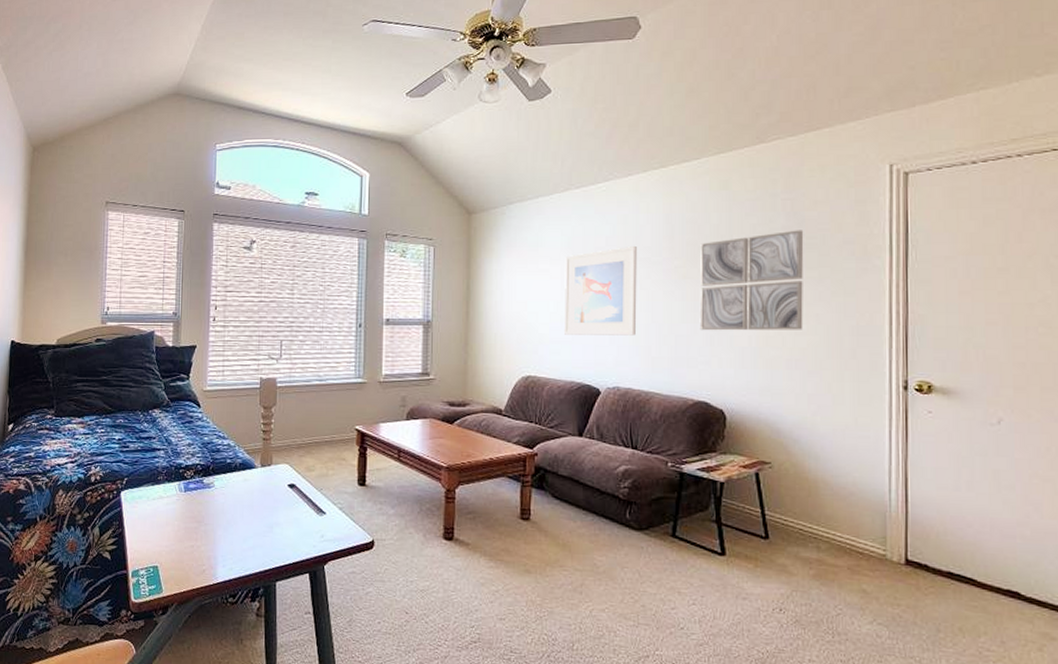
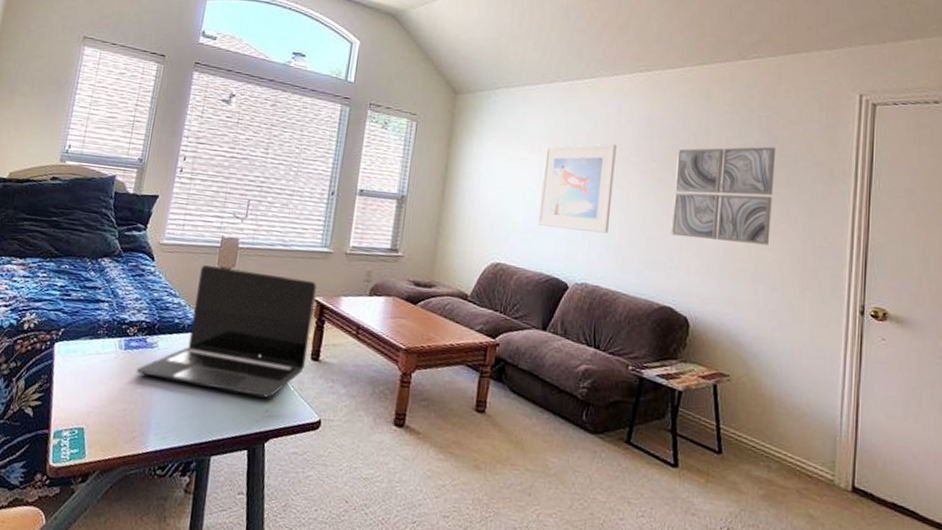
laptop: none [197,406,356,524] -> present [136,265,318,398]

